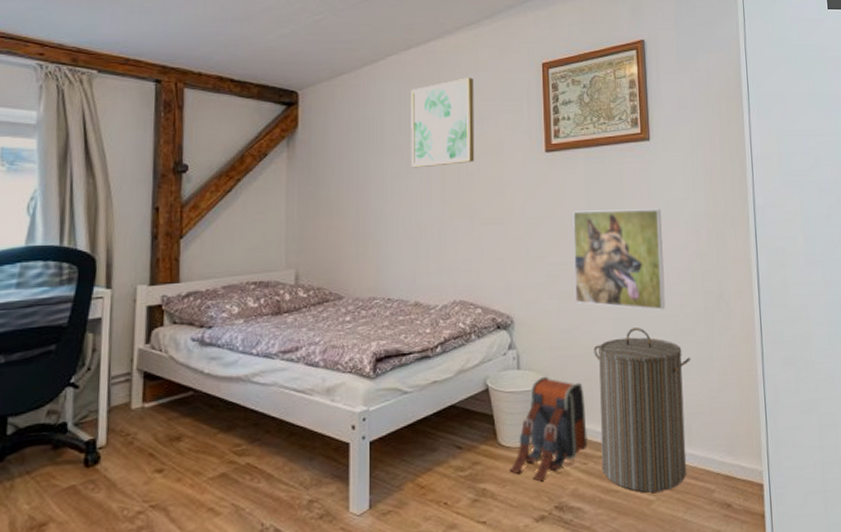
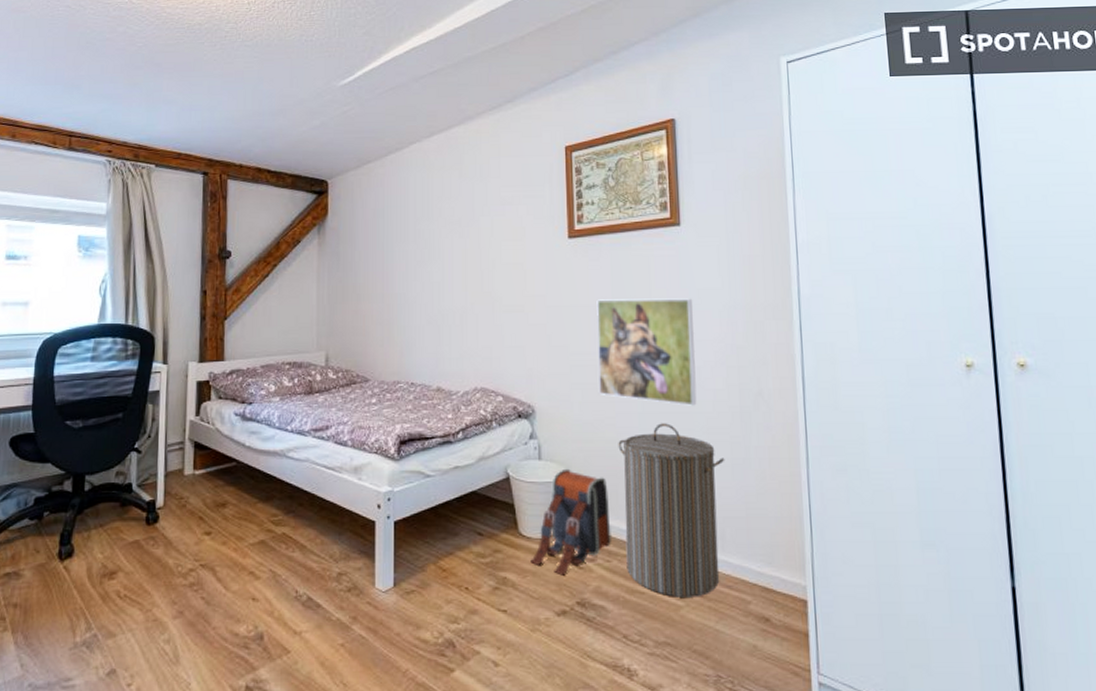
wall art: present [411,77,475,168] -> none [433,163,496,255]

